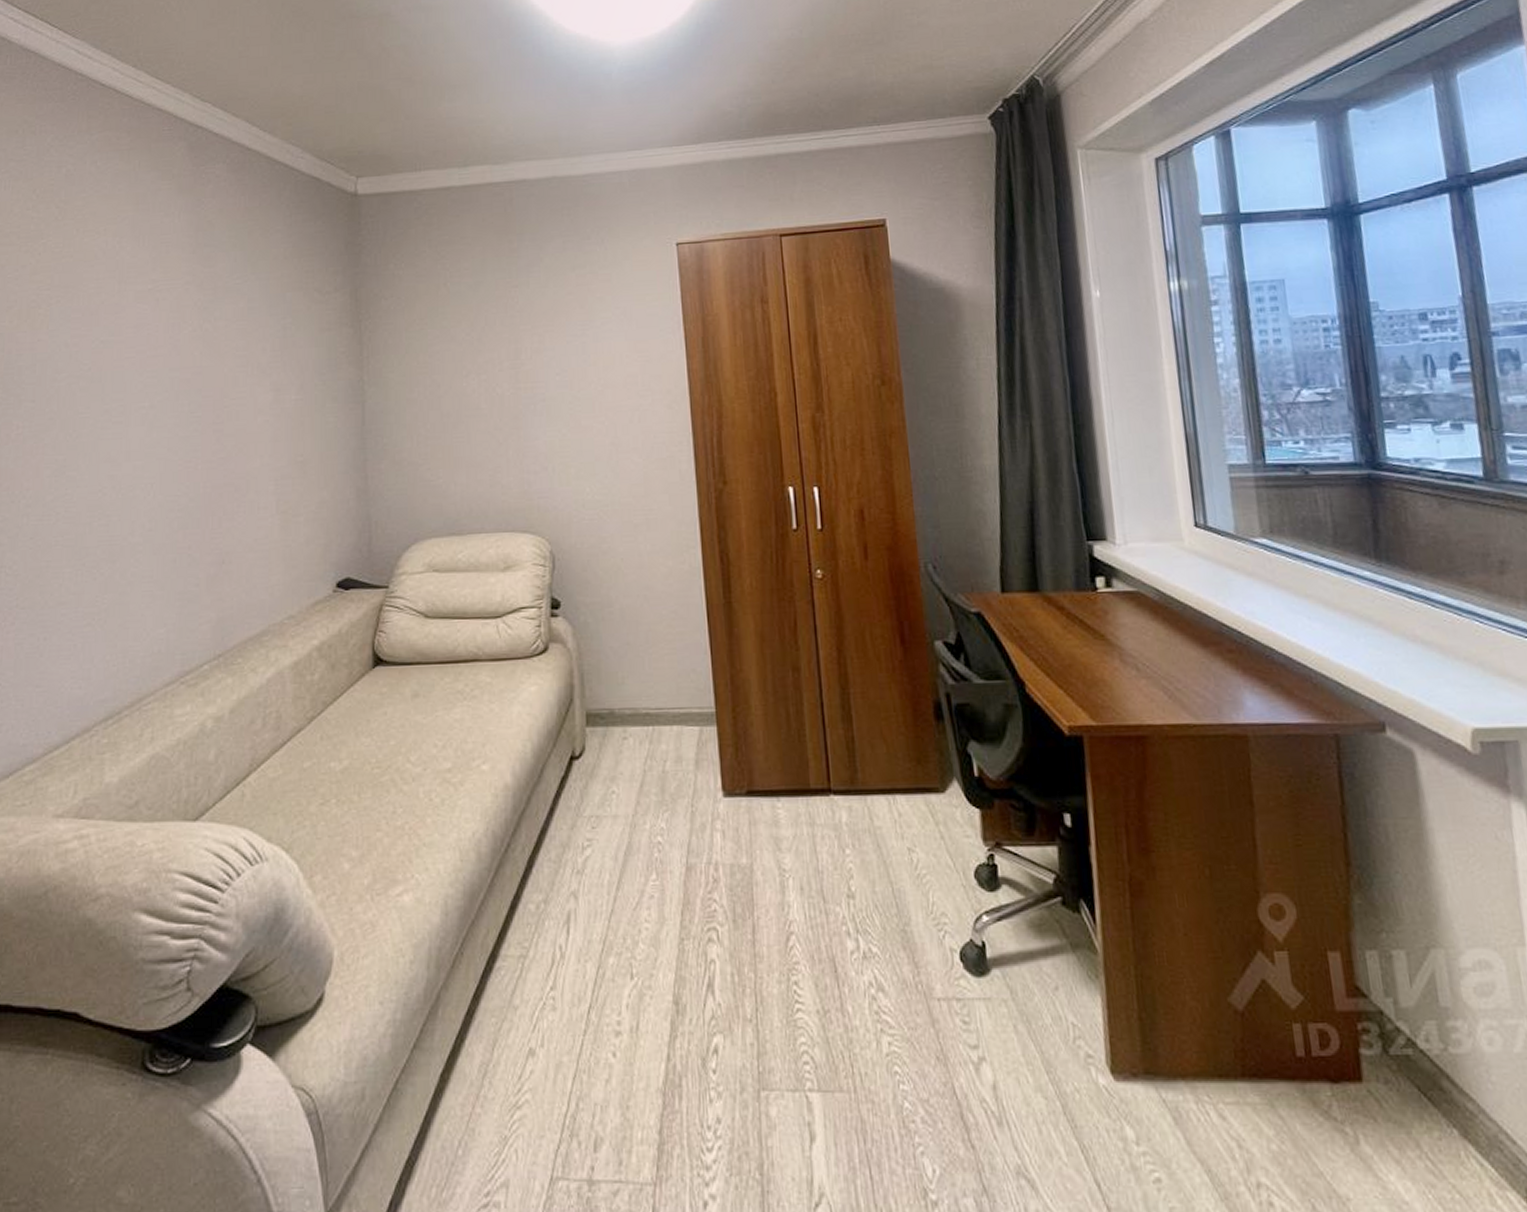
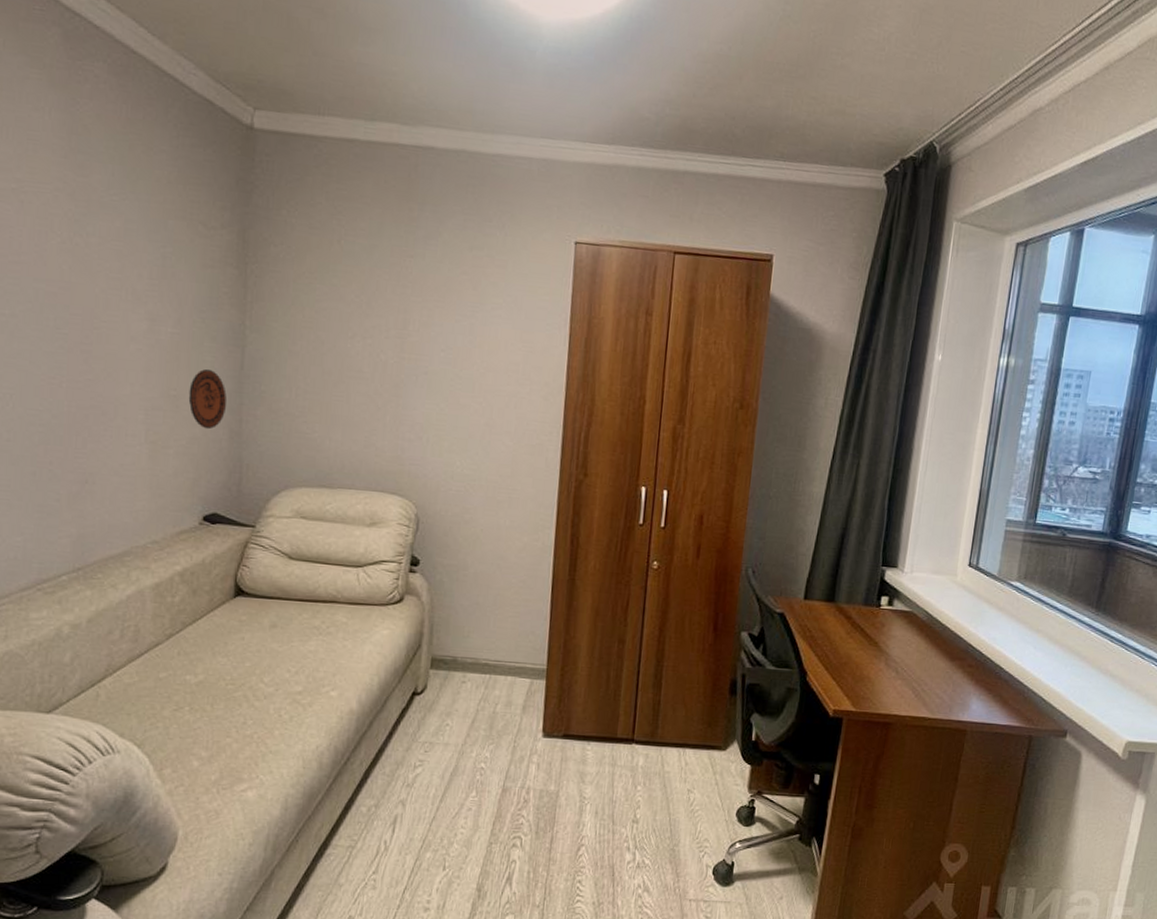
decorative plate: none [315,430,351,491] -> present [188,369,227,430]

